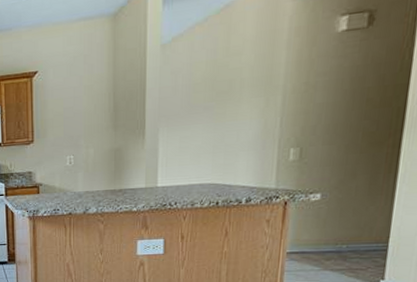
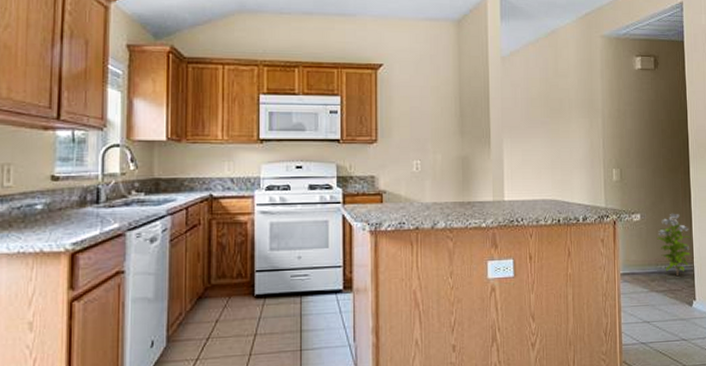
decorative plant: none [340,191,391,255] -> present [657,213,692,275]

